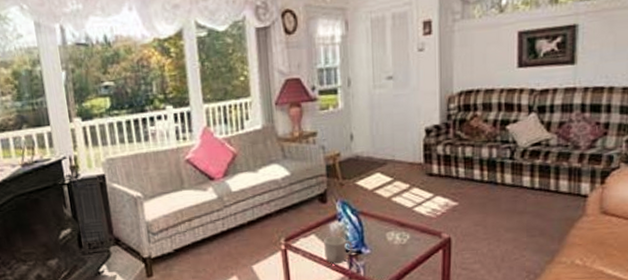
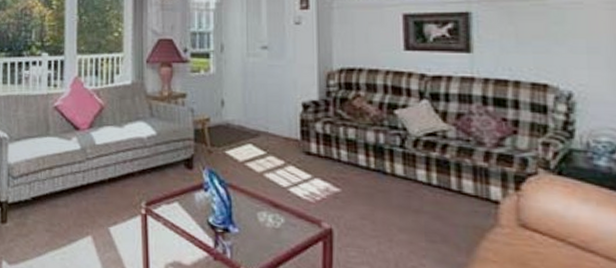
mug: present [324,235,353,265] -> none [188,206,220,241]

